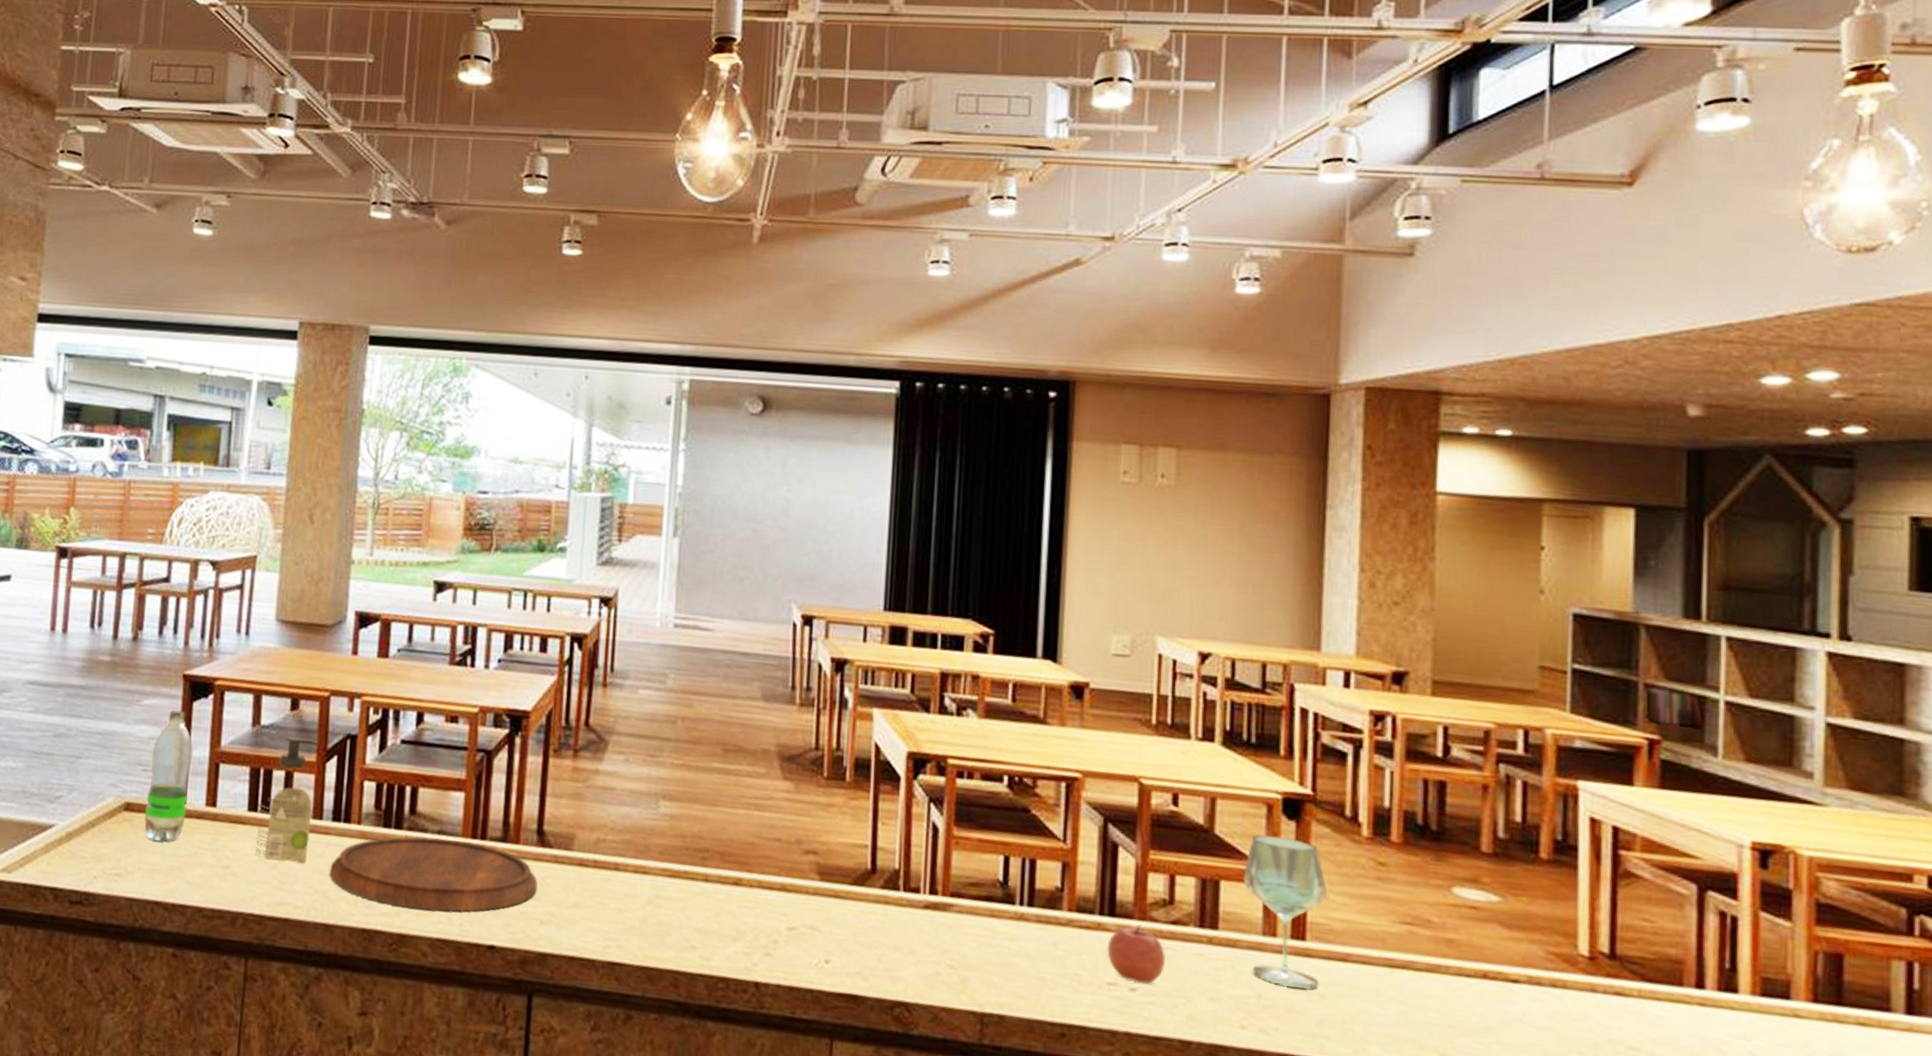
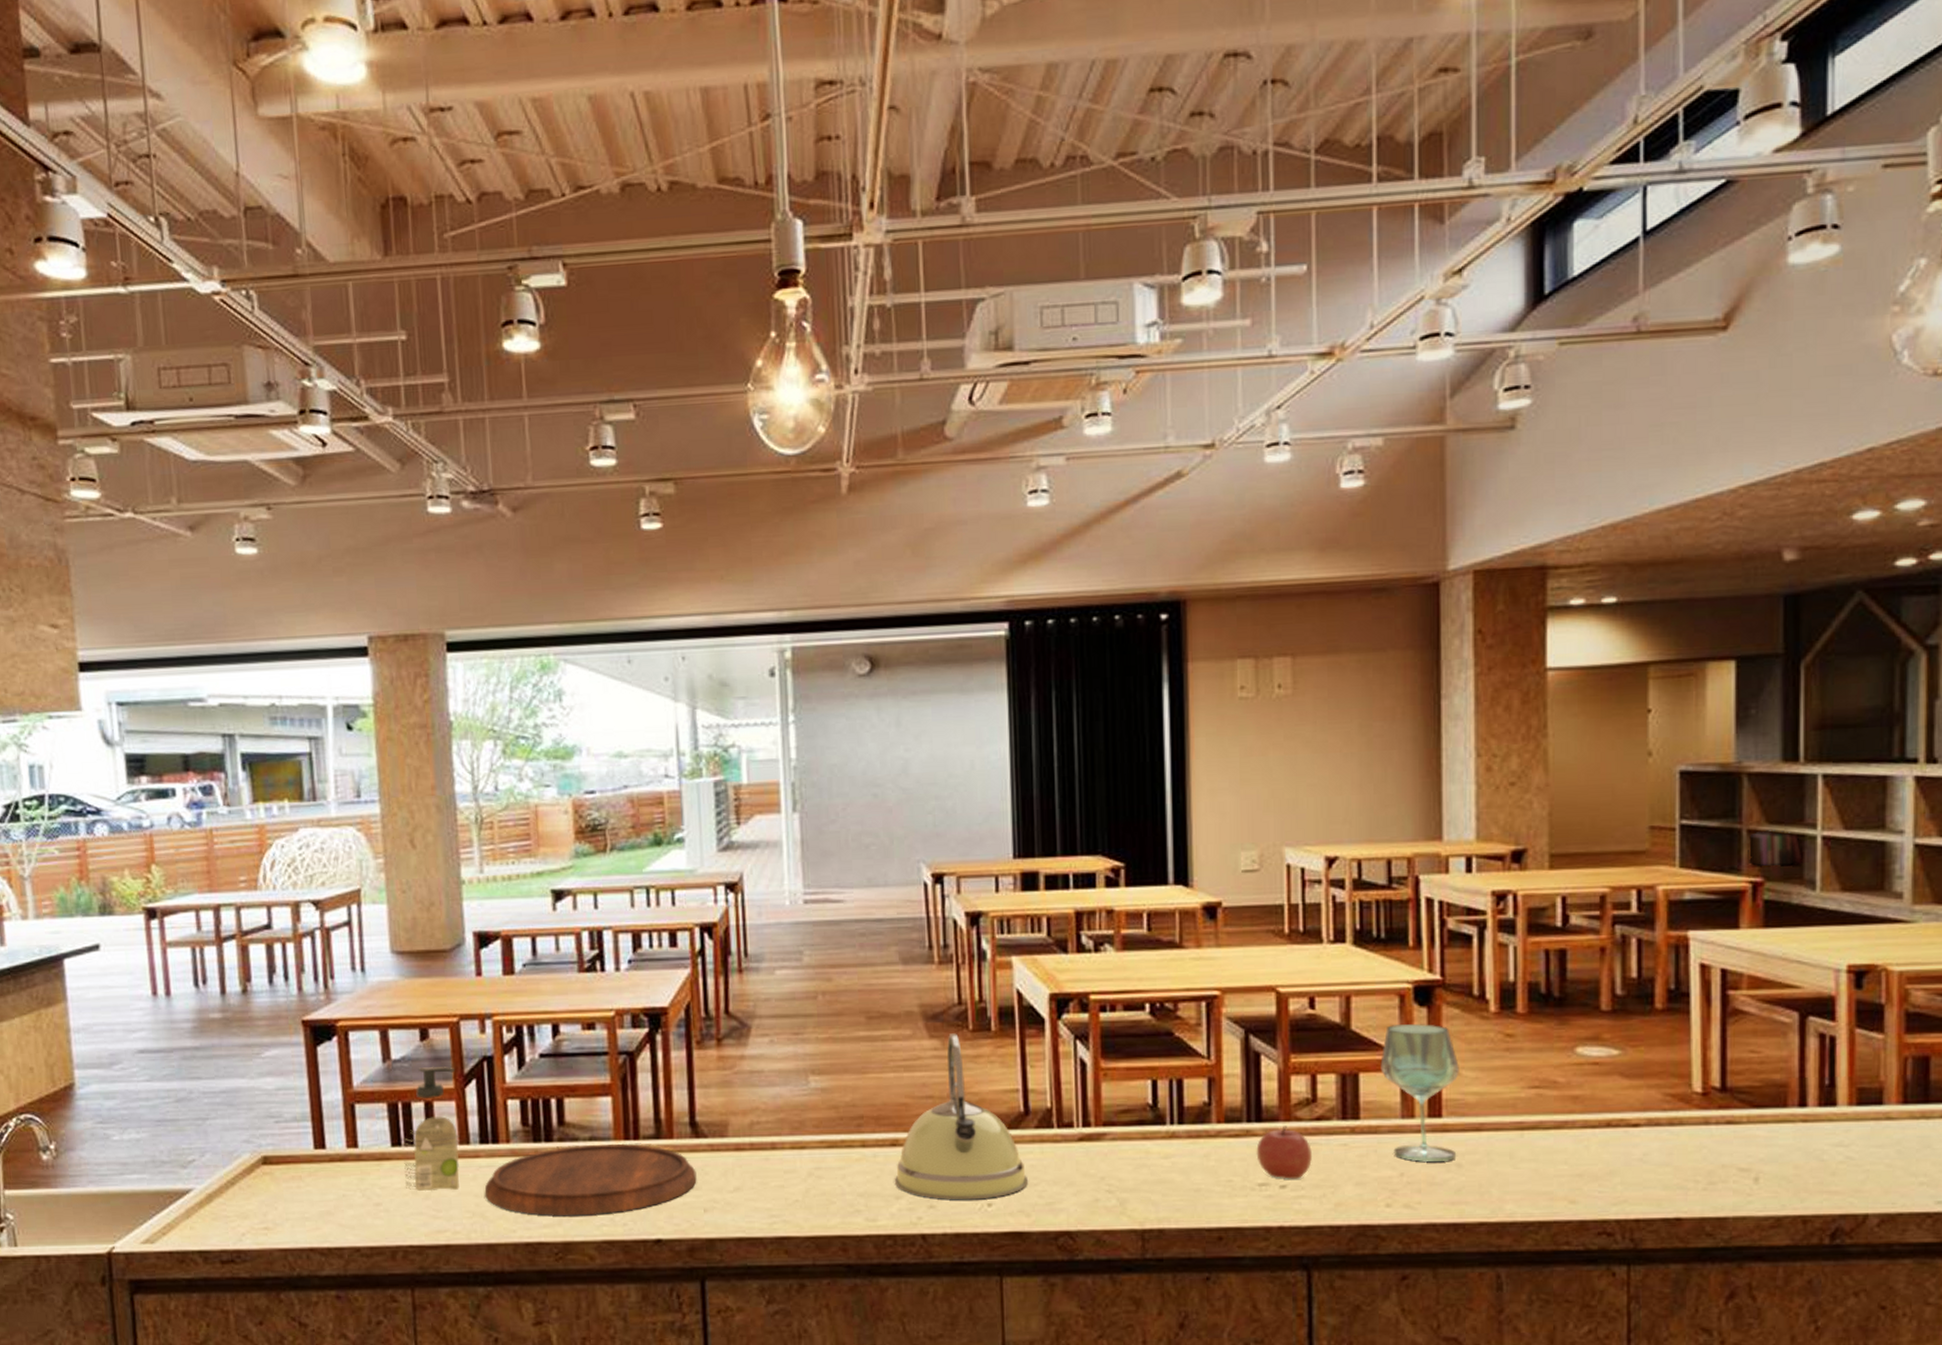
bottle: present [144,710,193,842] -> none [282,1058,328,1189]
kettle: none [734,778,868,955] -> present [895,1033,1028,1200]

